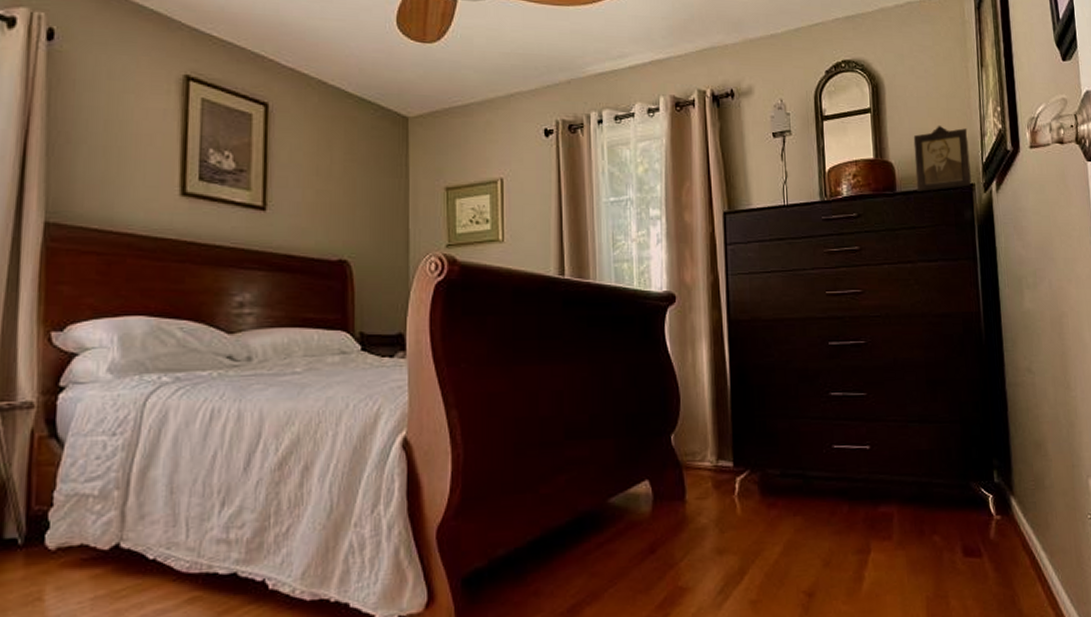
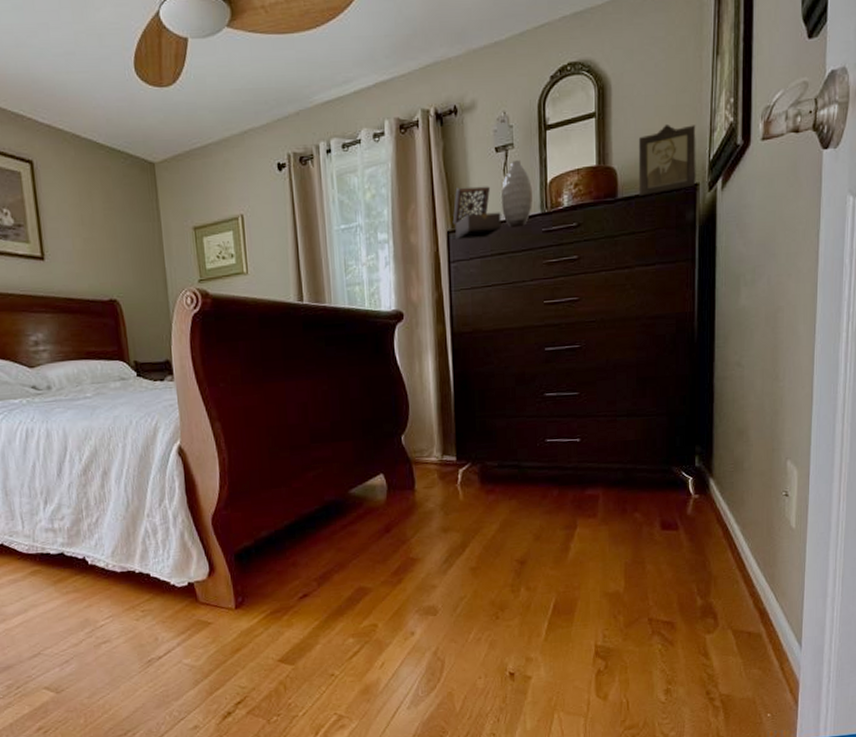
jewelry box: none [729,169,780,222] -> present [452,186,501,239]
vase: none [779,147,811,215] -> present [500,160,532,229]

